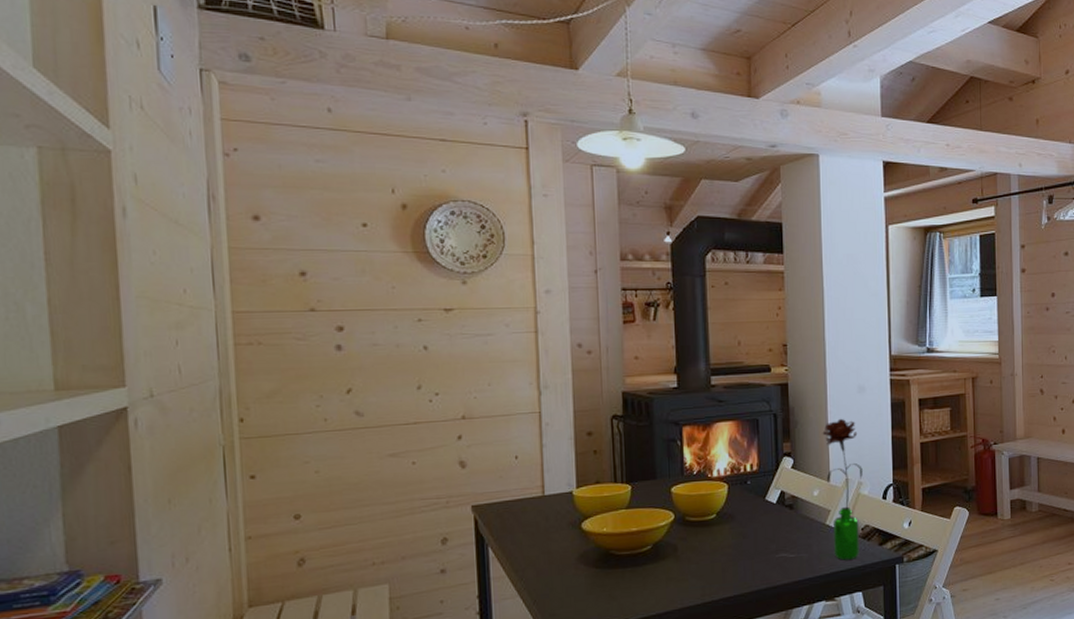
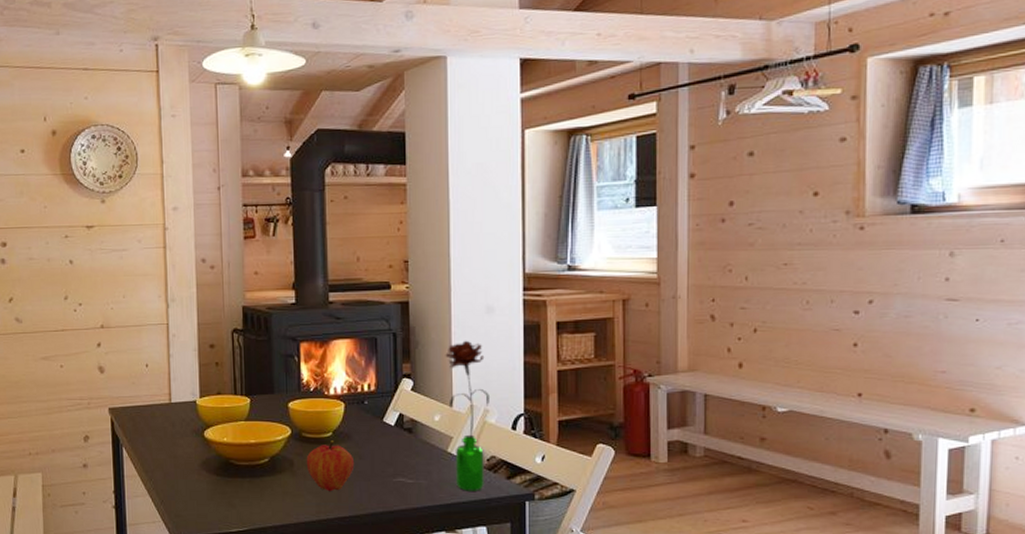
fruit: none [690,522,739,574] -> present [306,441,355,492]

